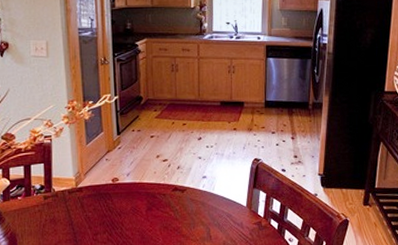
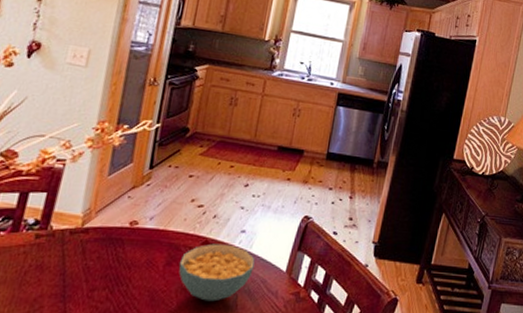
cereal bowl: none [157,189,219,235] -> present [179,243,255,302]

